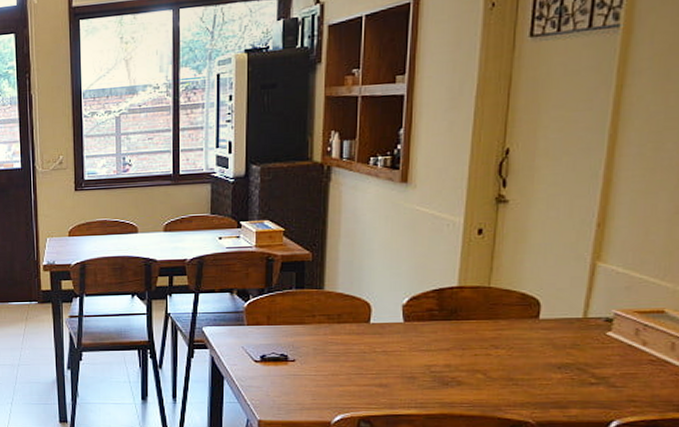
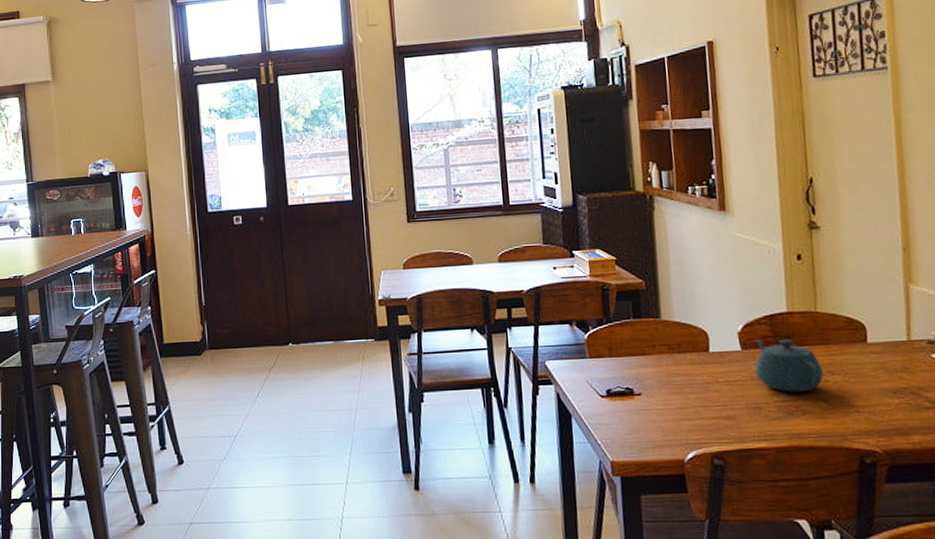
teapot: none [414,312,486,364] -> present [754,338,824,393]

